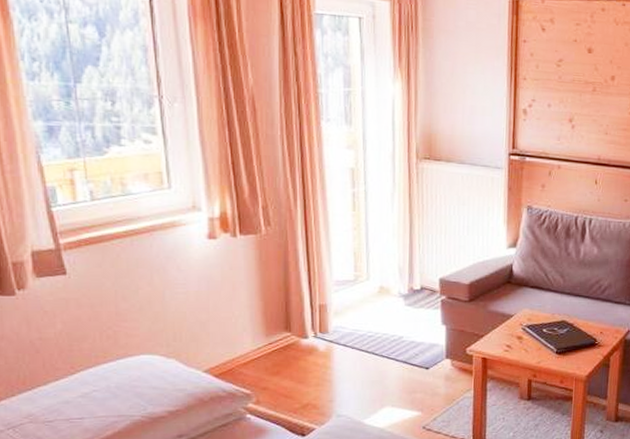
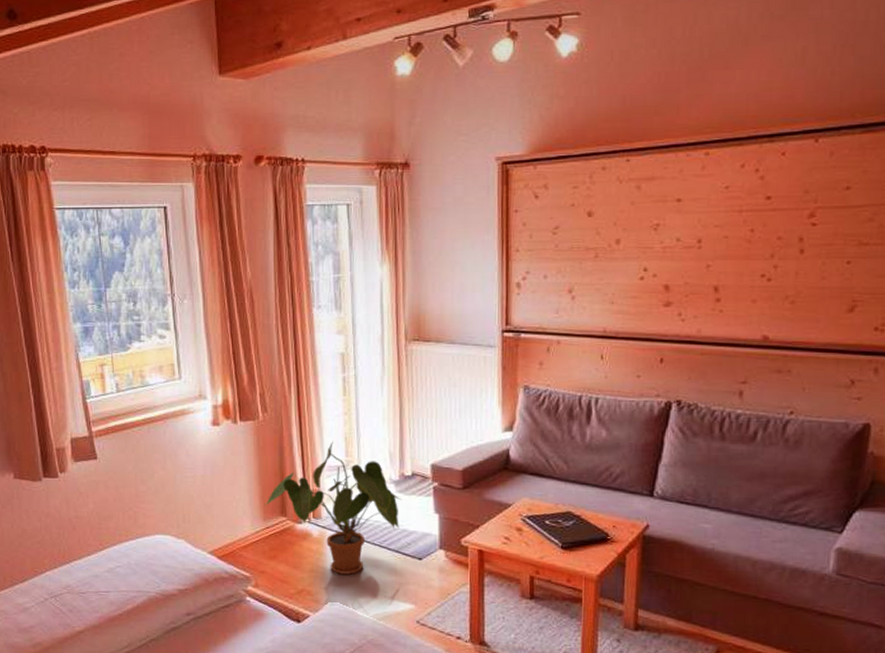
house plant: none [266,256,411,387] -> present [263,441,402,575]

